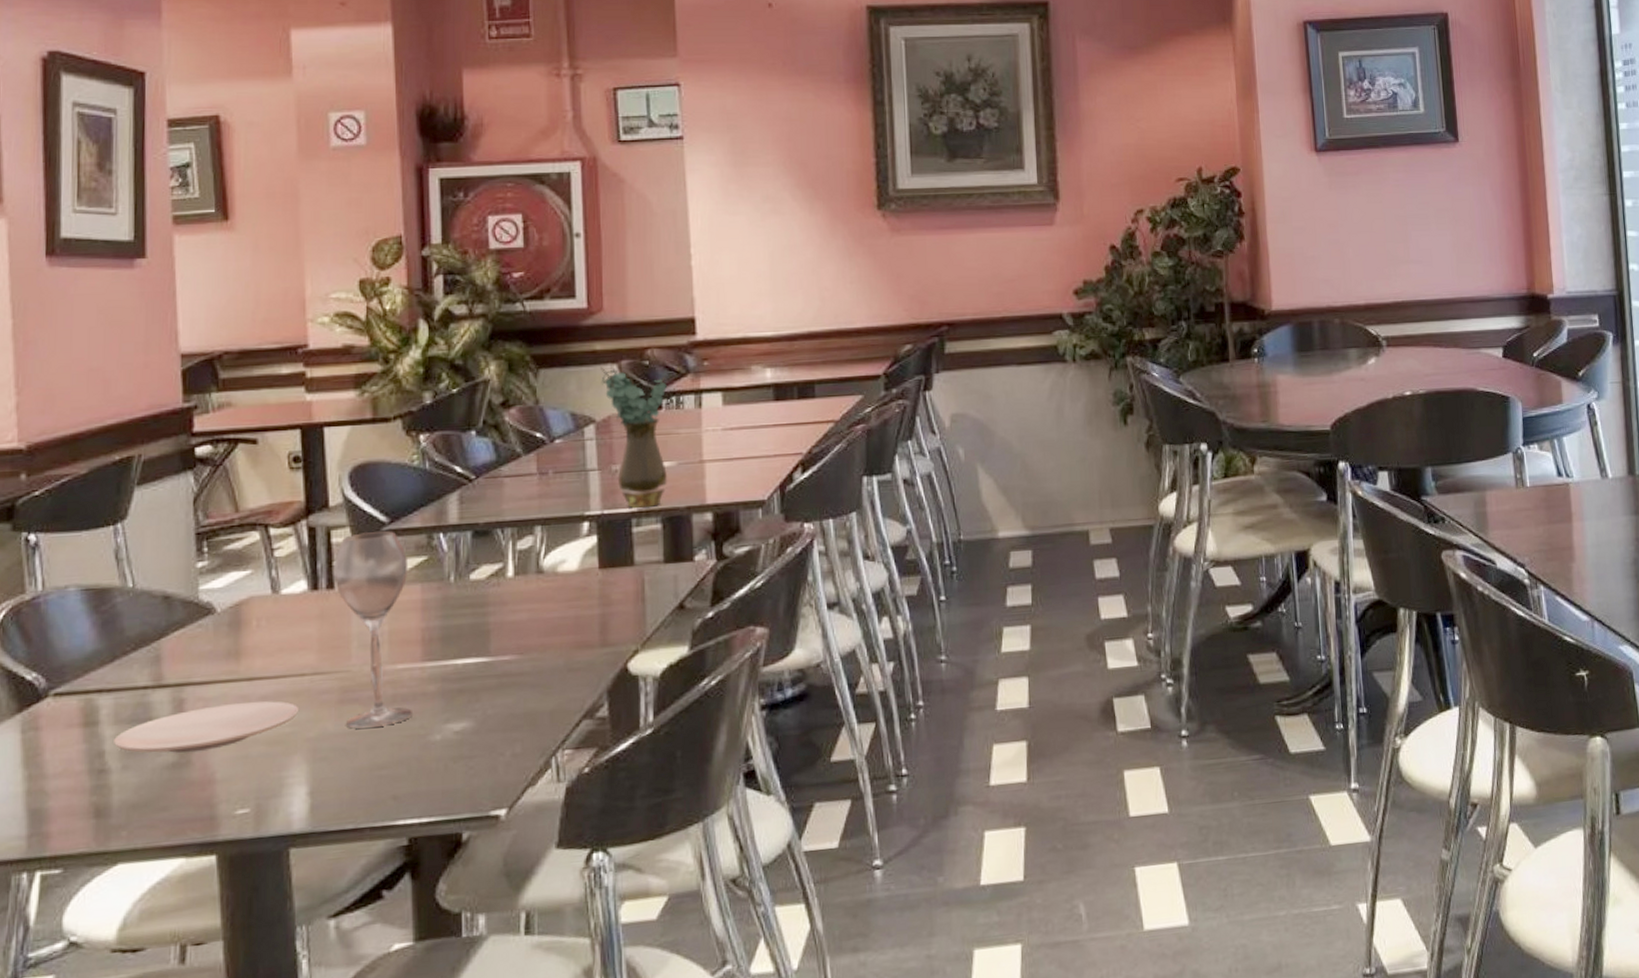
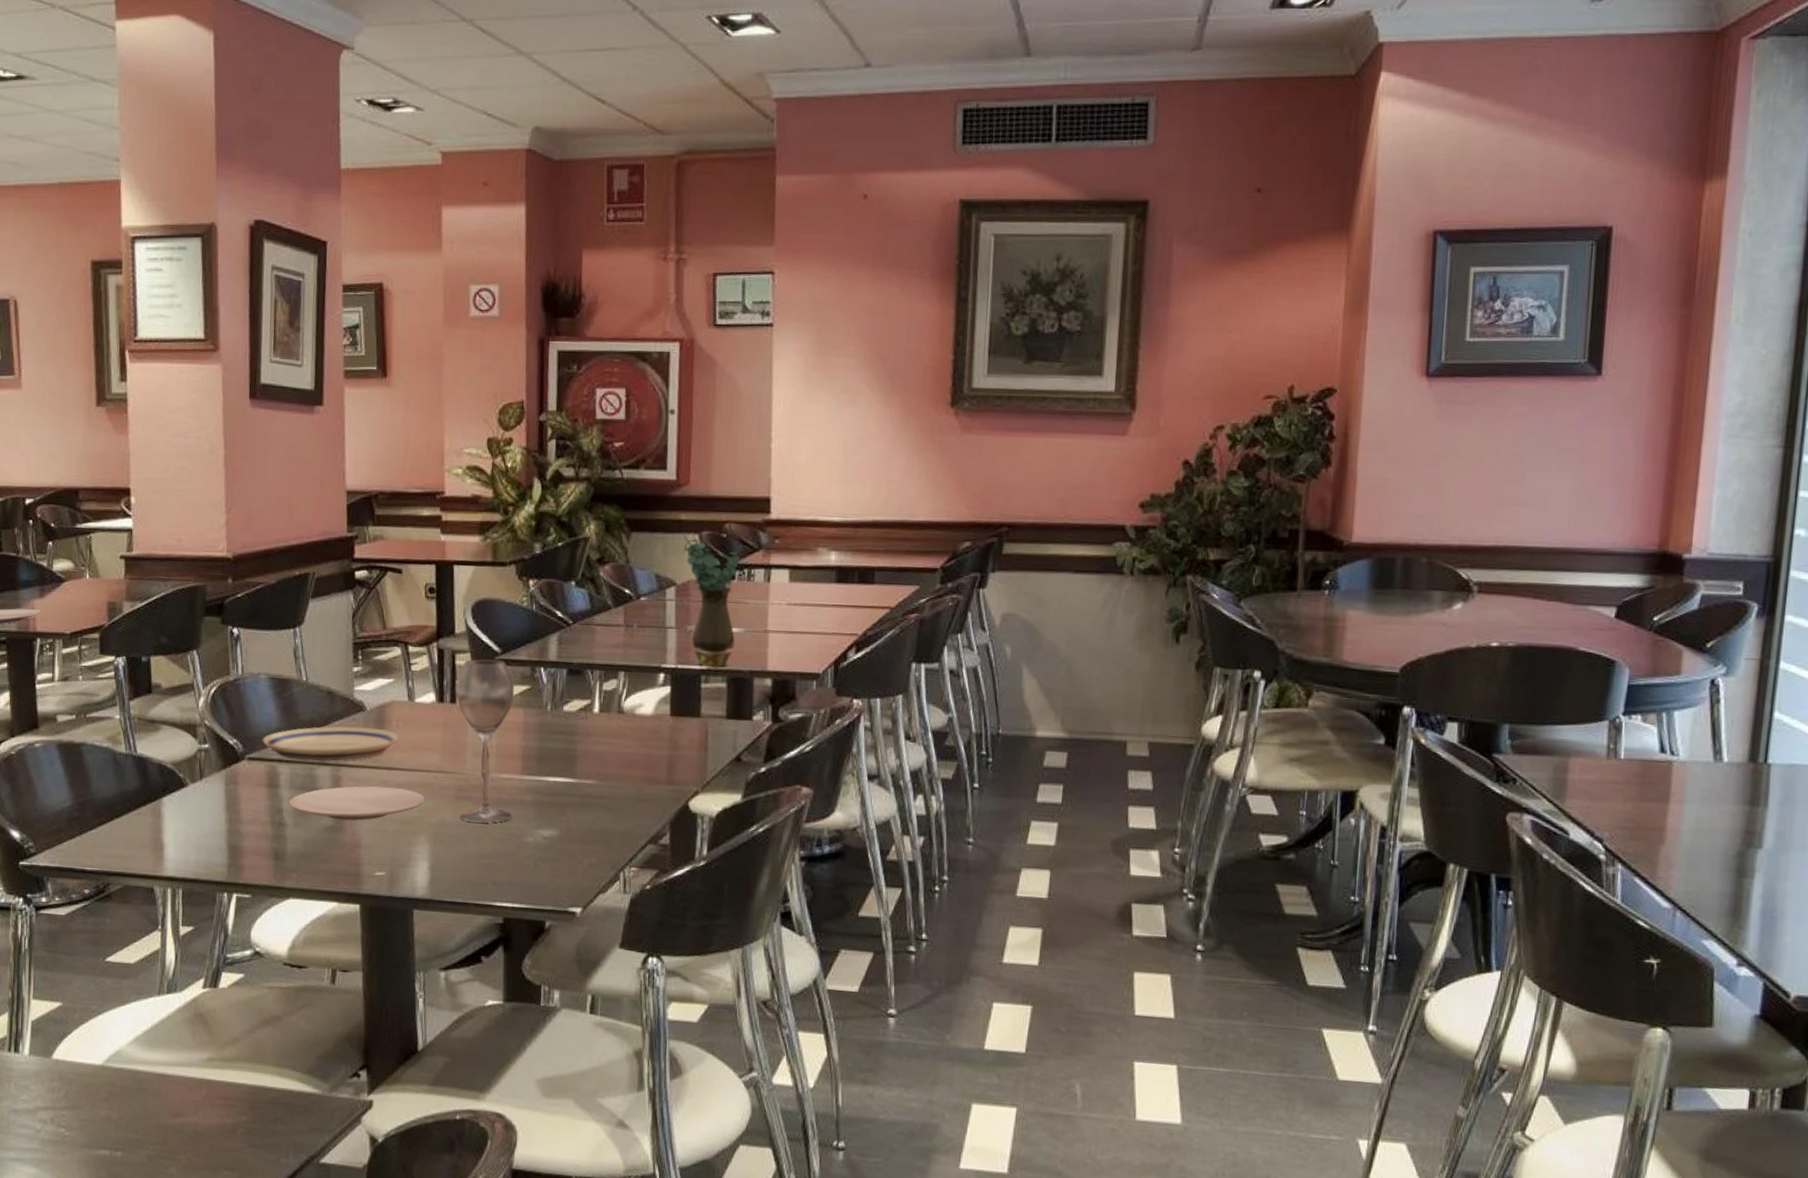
plate: none [73,632,263,687] -> present [262,726,400,762]

